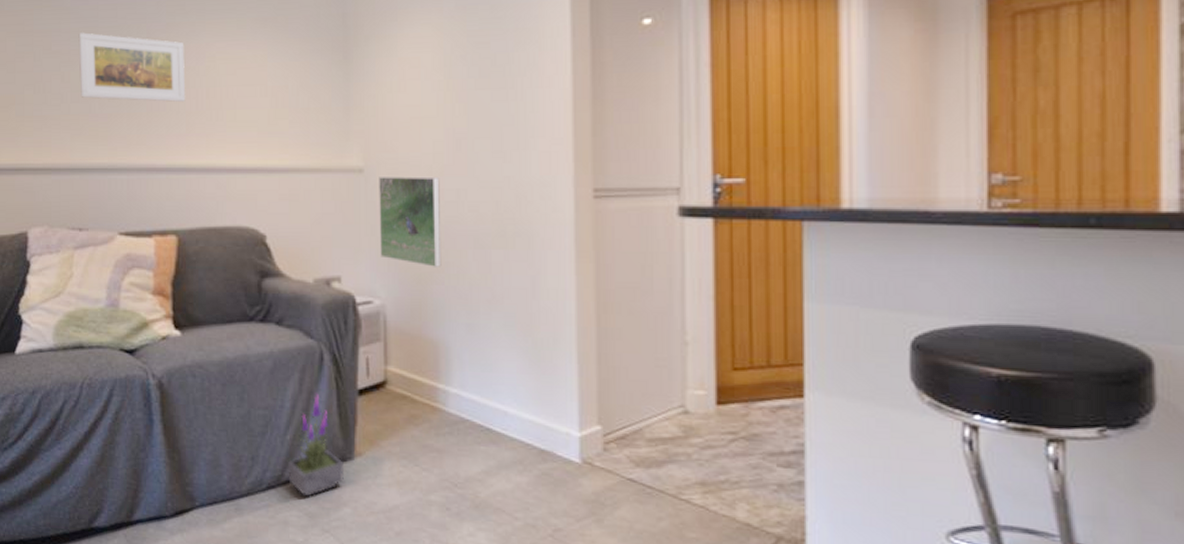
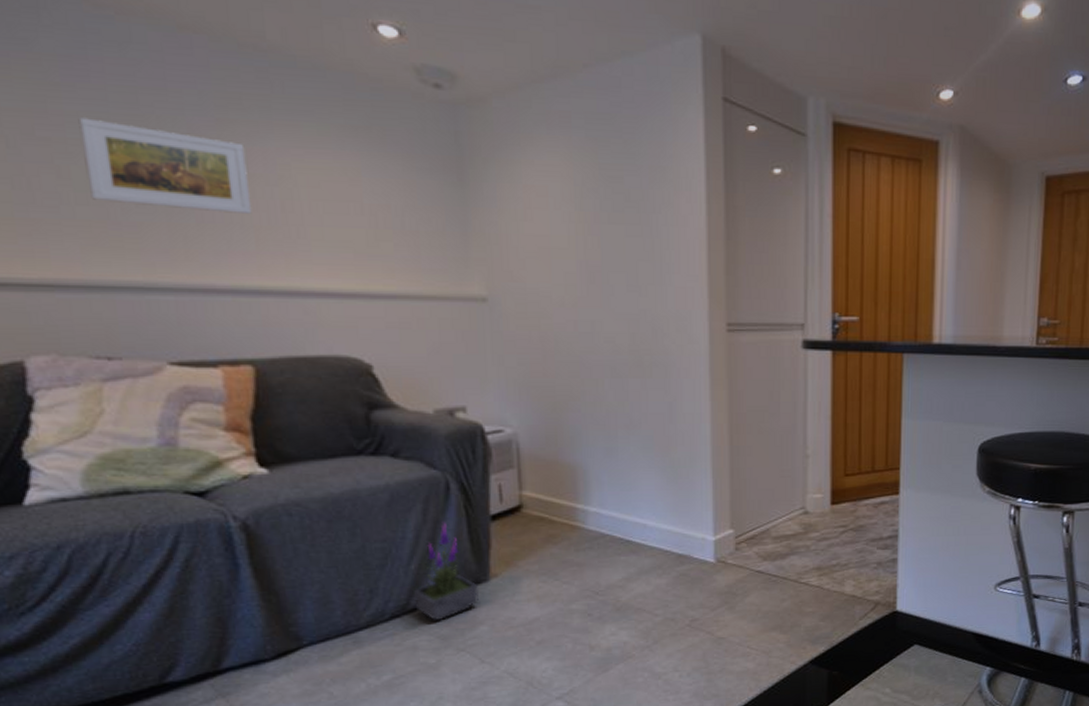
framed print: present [379,176,442,267] -> none [505,307,577,396]

